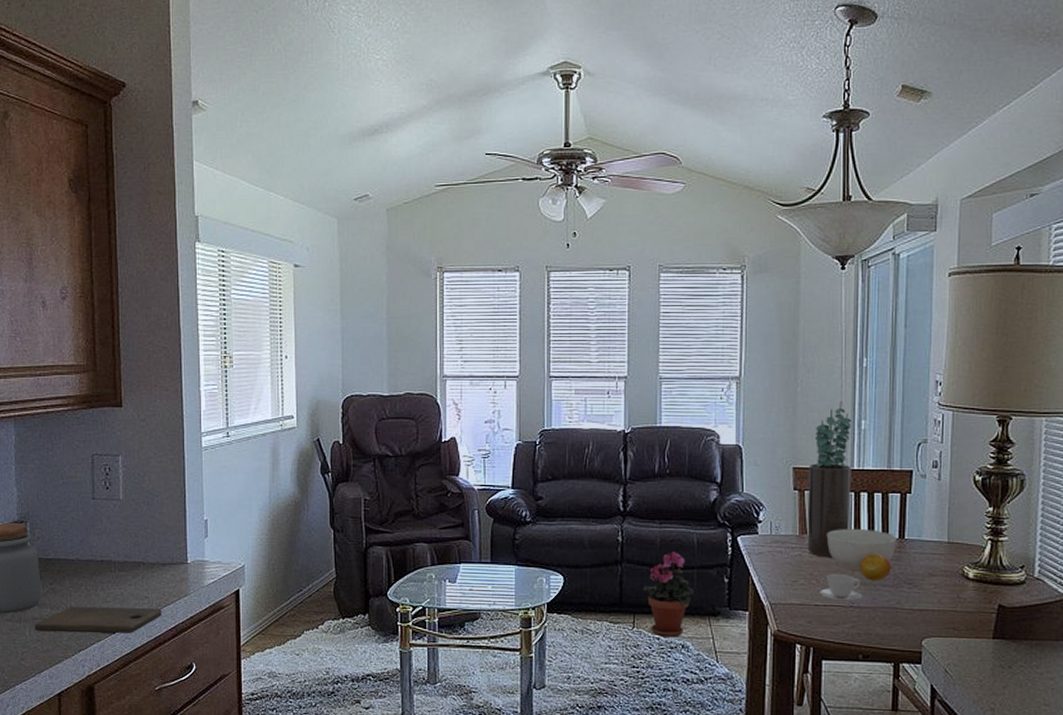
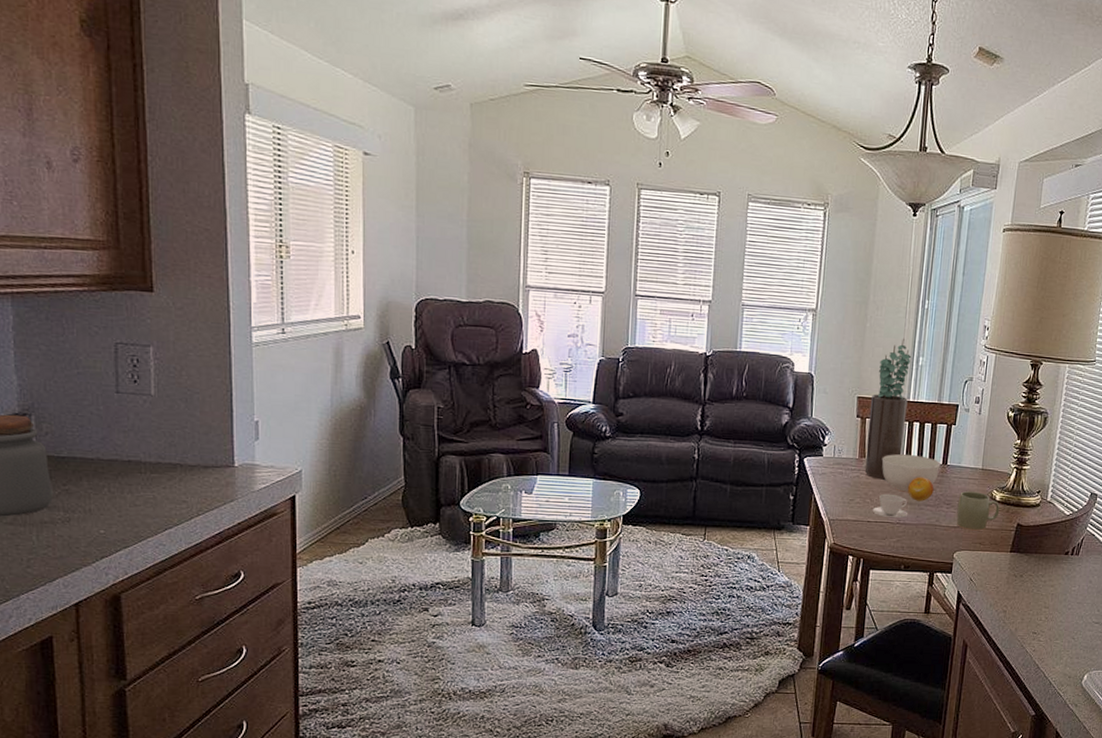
cutting board: present [34,606,162,634] -> none [43,510,204,540]
potted plant: present [643,552,695,637] -> none [715,470,763,549]
mug: none [921,568,975,614] -> present [956,491,1000,531]

